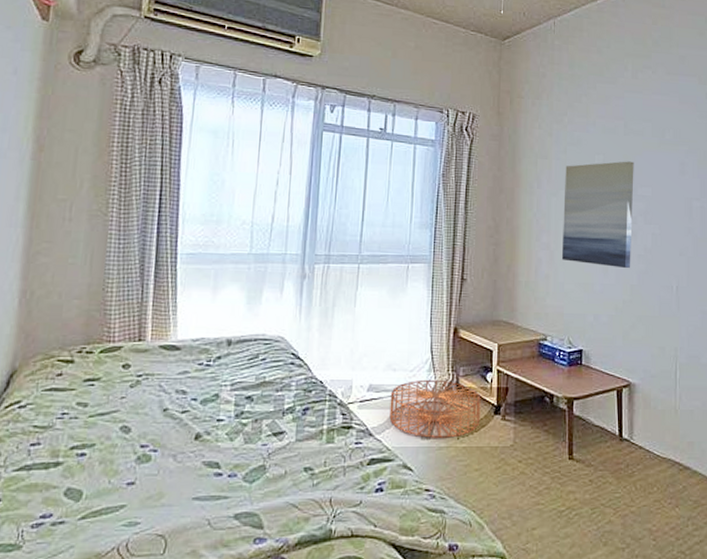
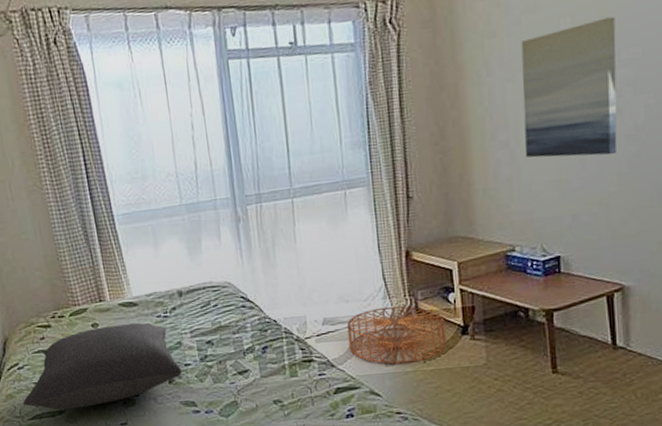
pillow: none [11,369,212,462] -> present [22,323,182,410]

